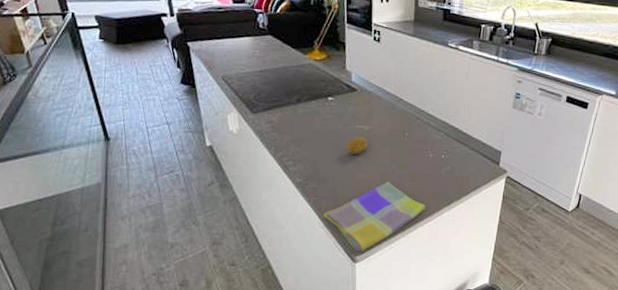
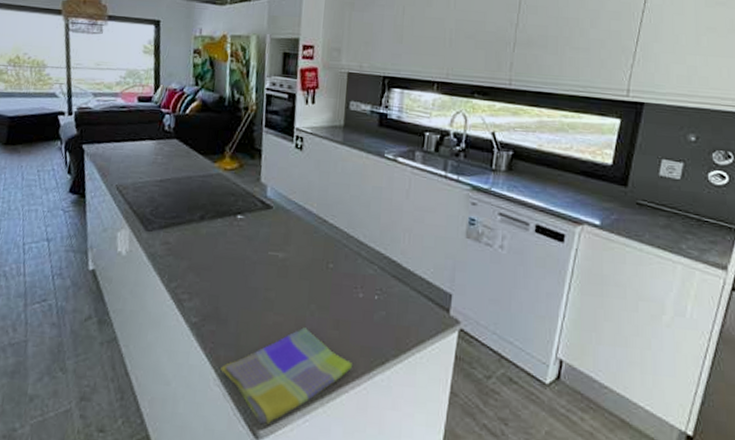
fruit: present [346,137,368,155] -> none [254,267,282,290]

